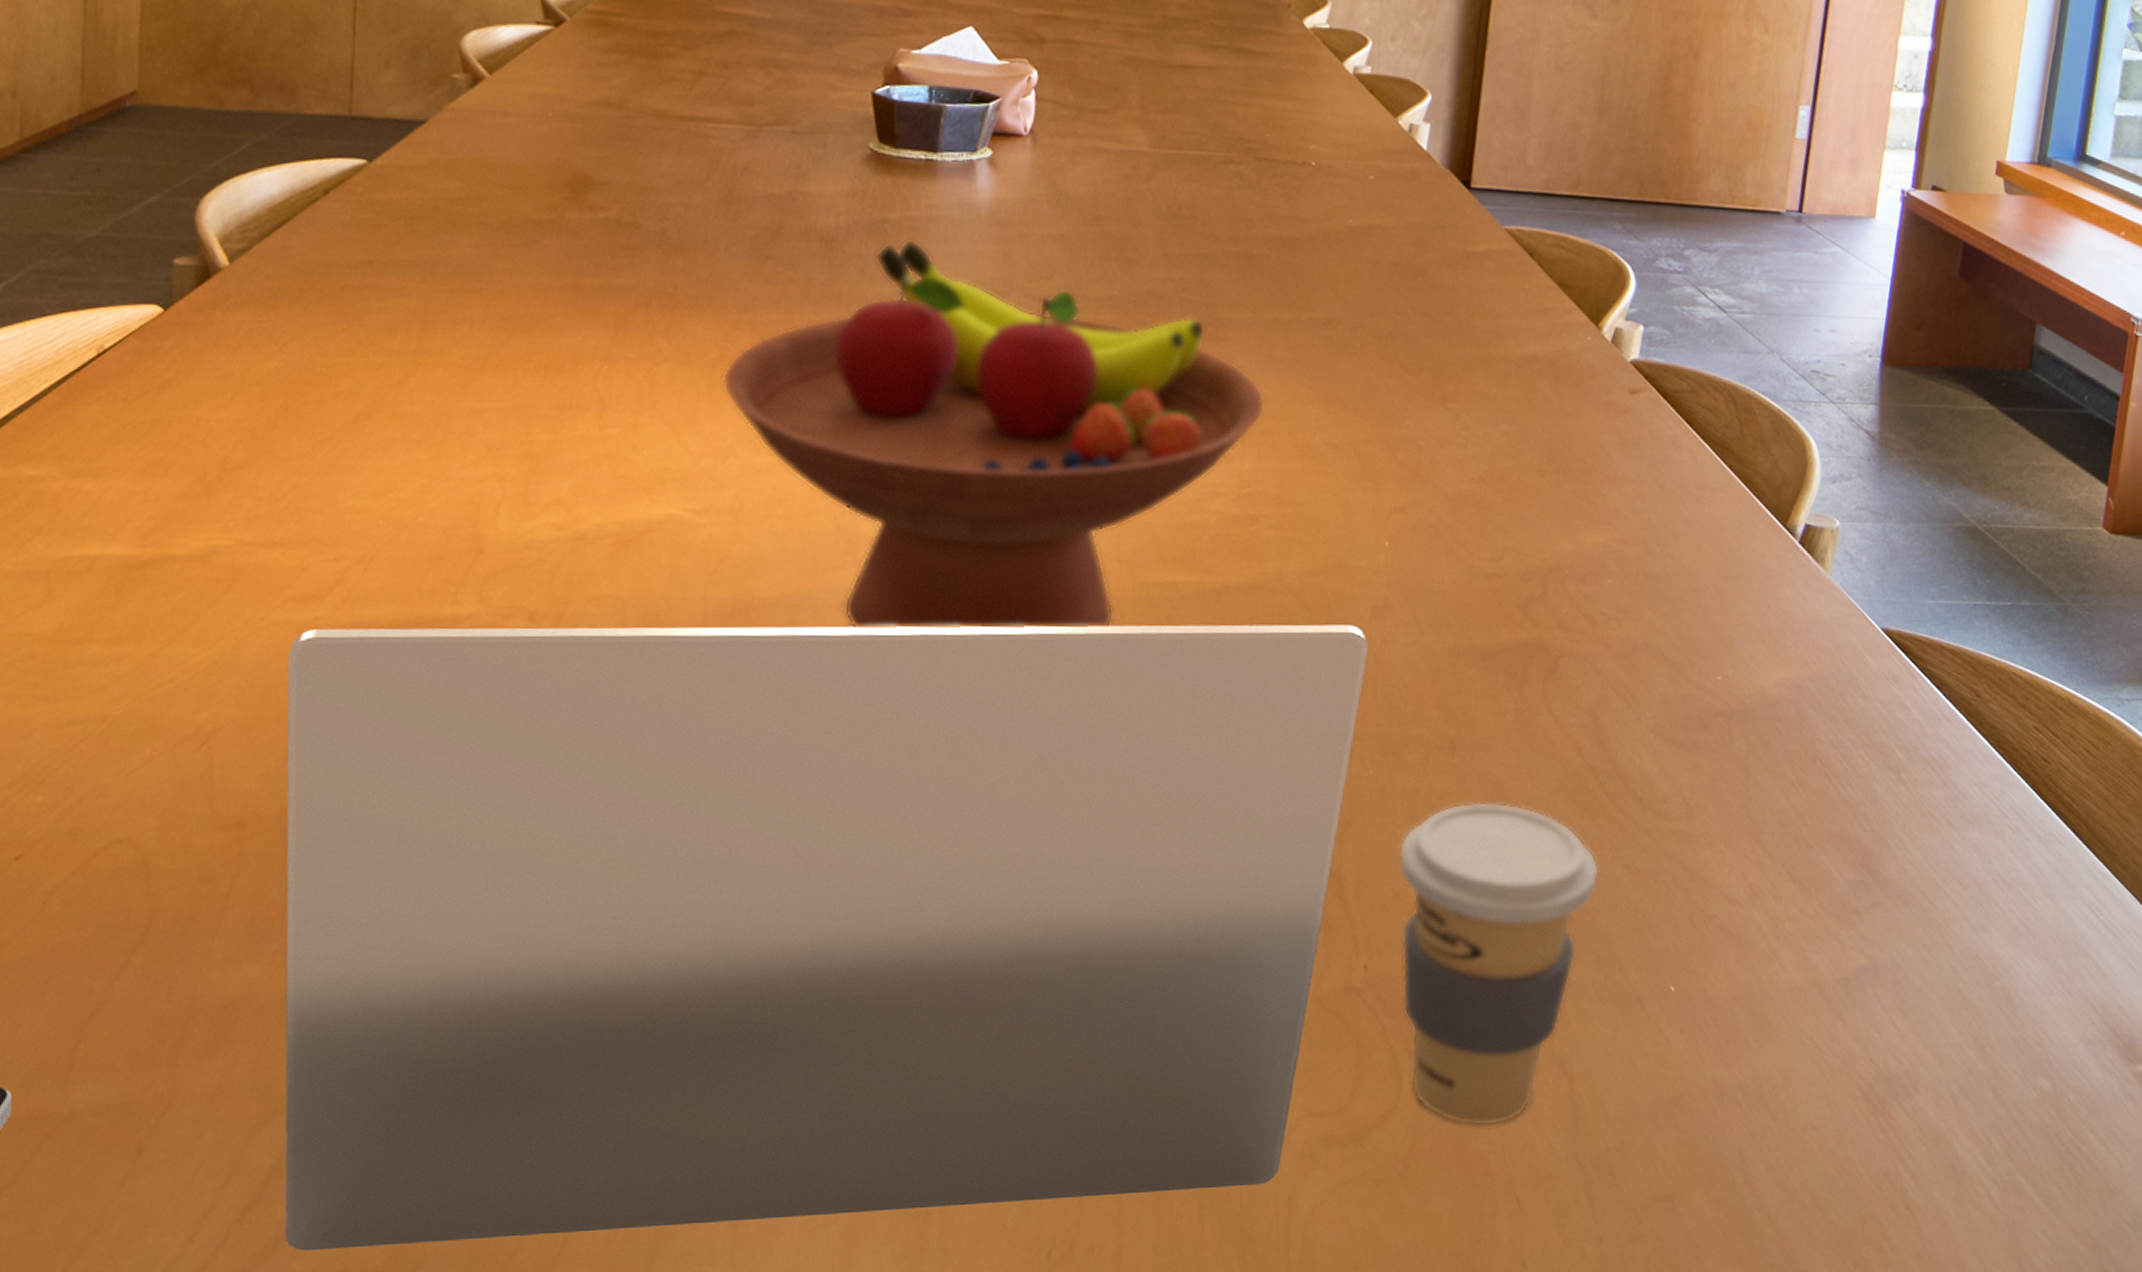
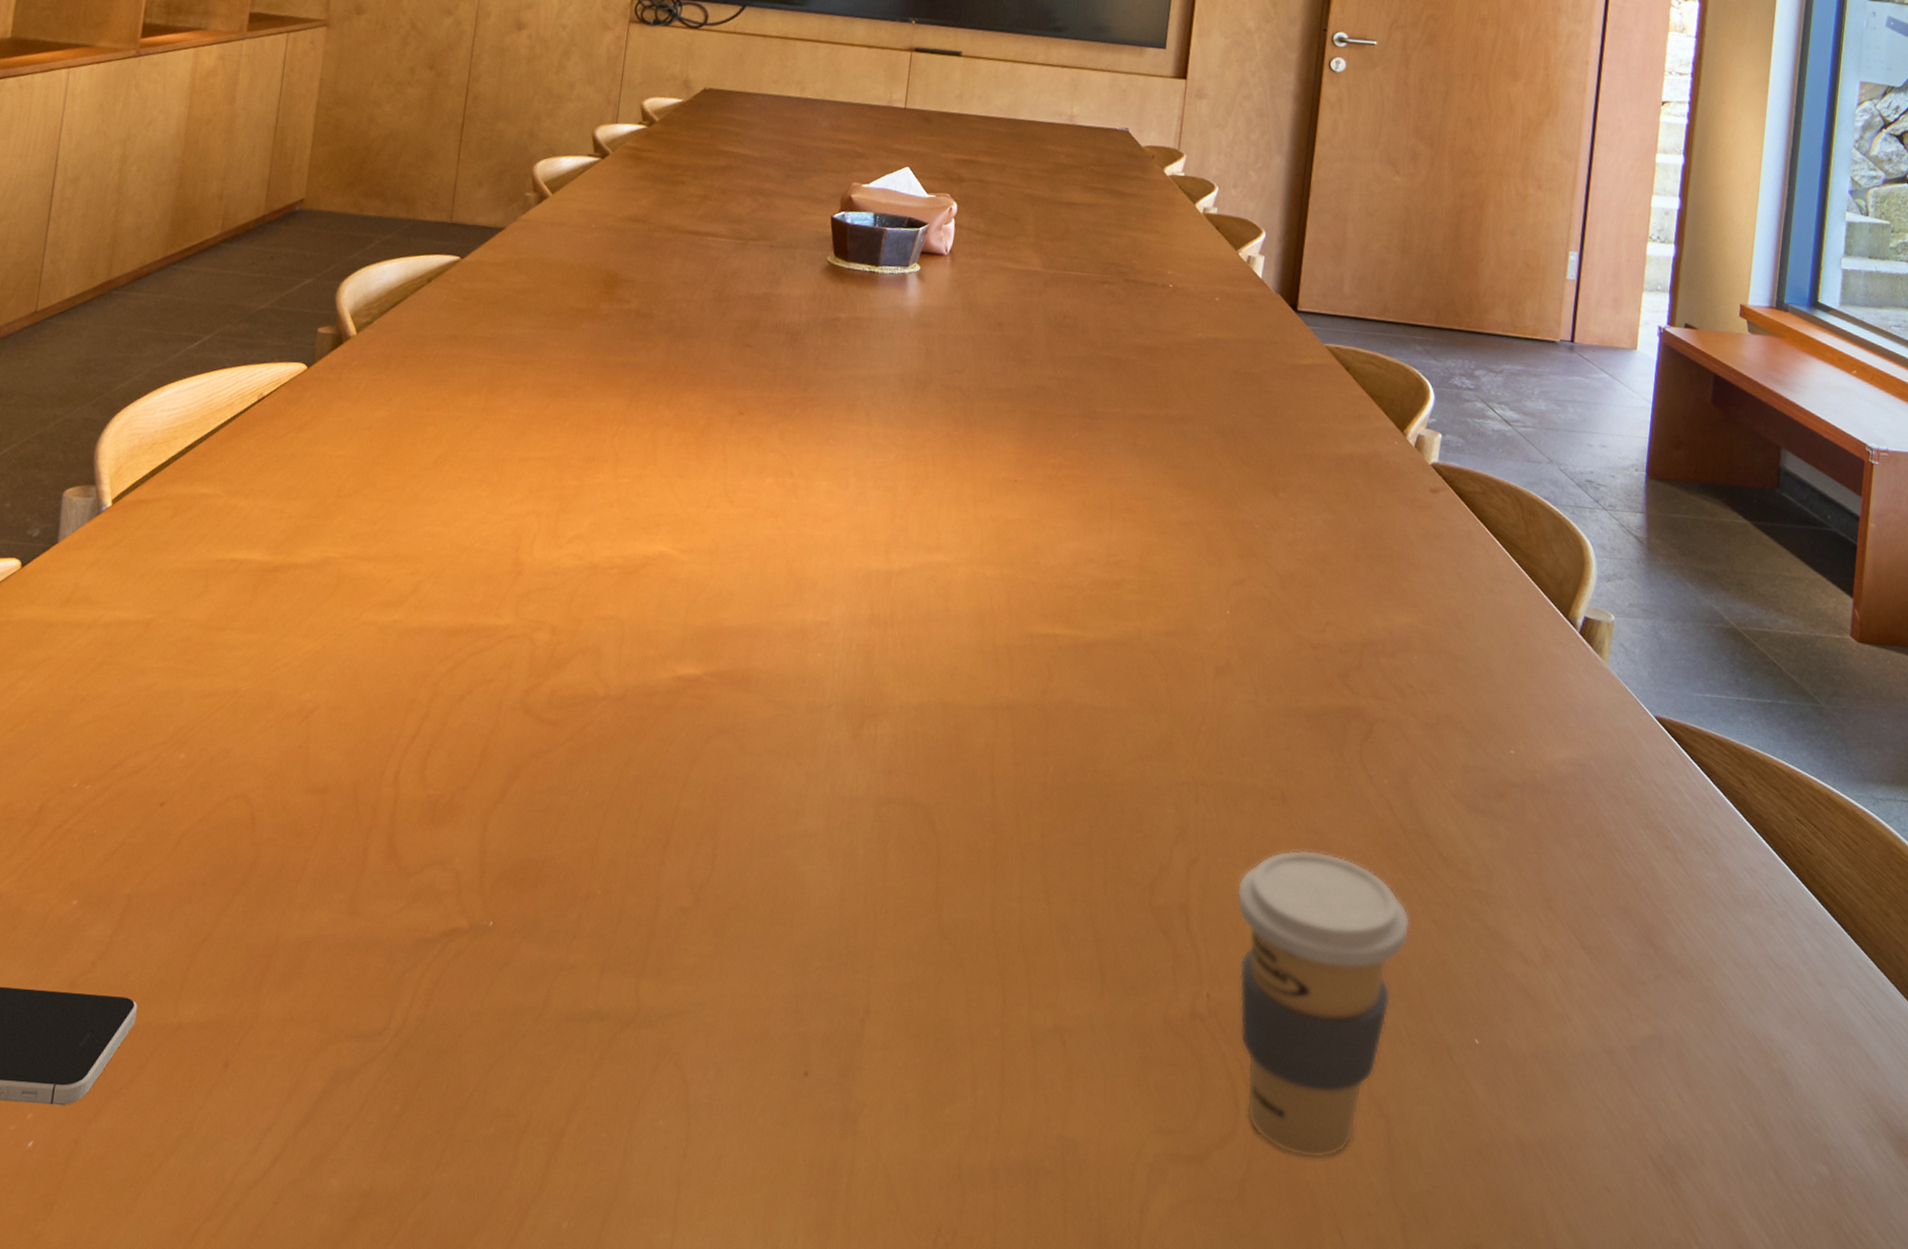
laptop: present [284,624,1369,1251] -> none [327,630,1213,1194]
fruit bowl: present [722,238,1266,629] -> none [708,334,1130,670]

